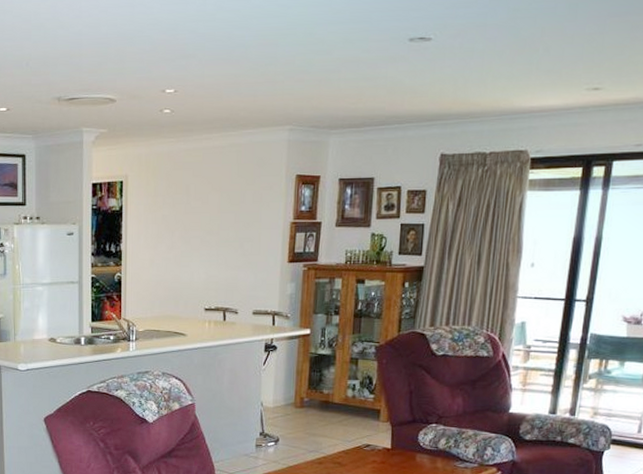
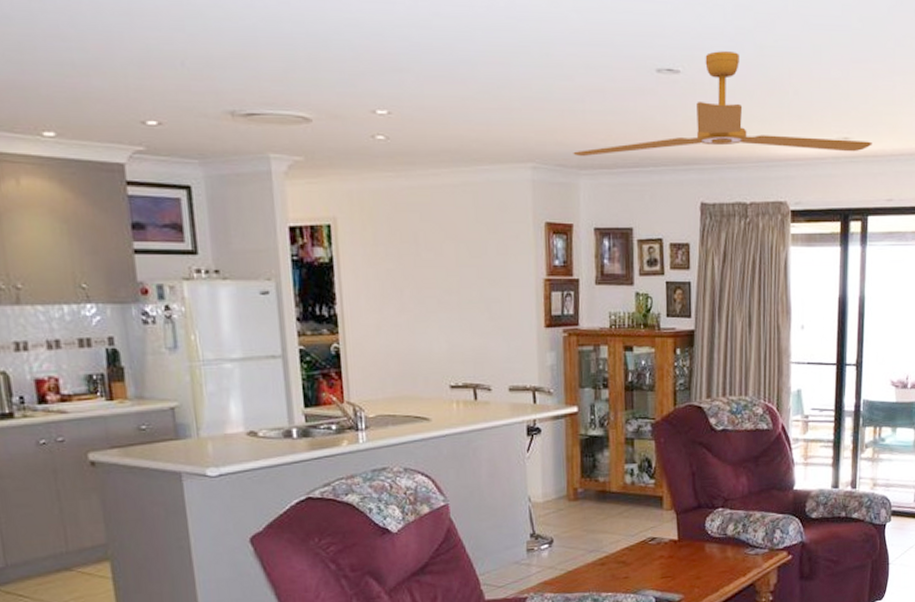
ceiling fan: none [326,17,625,118] -> present [573,51,872,156]

